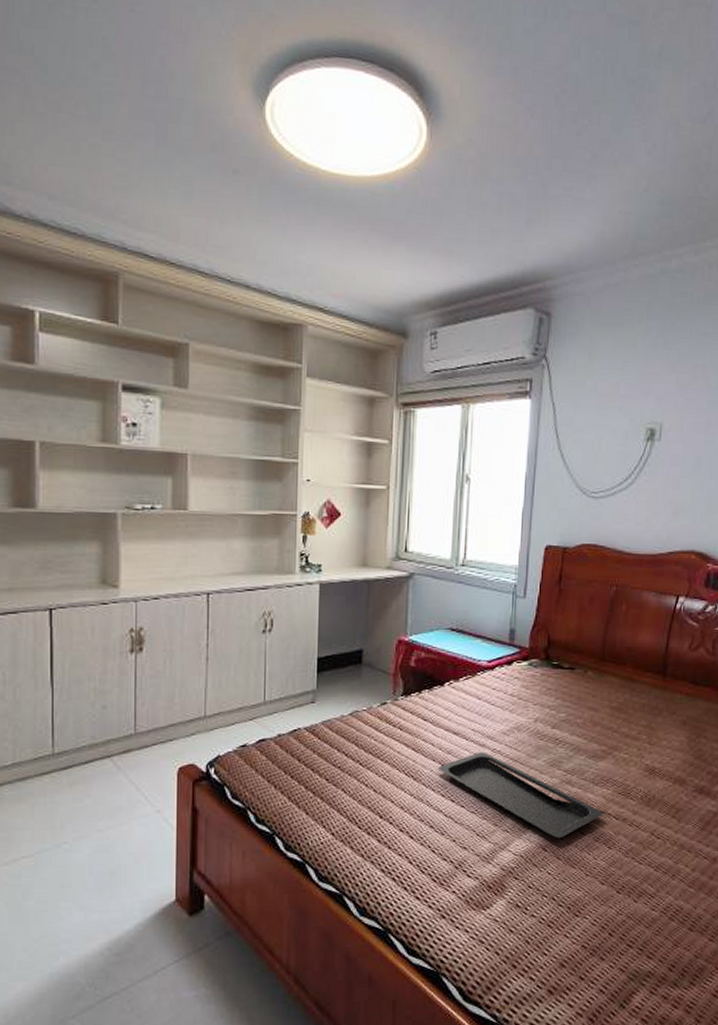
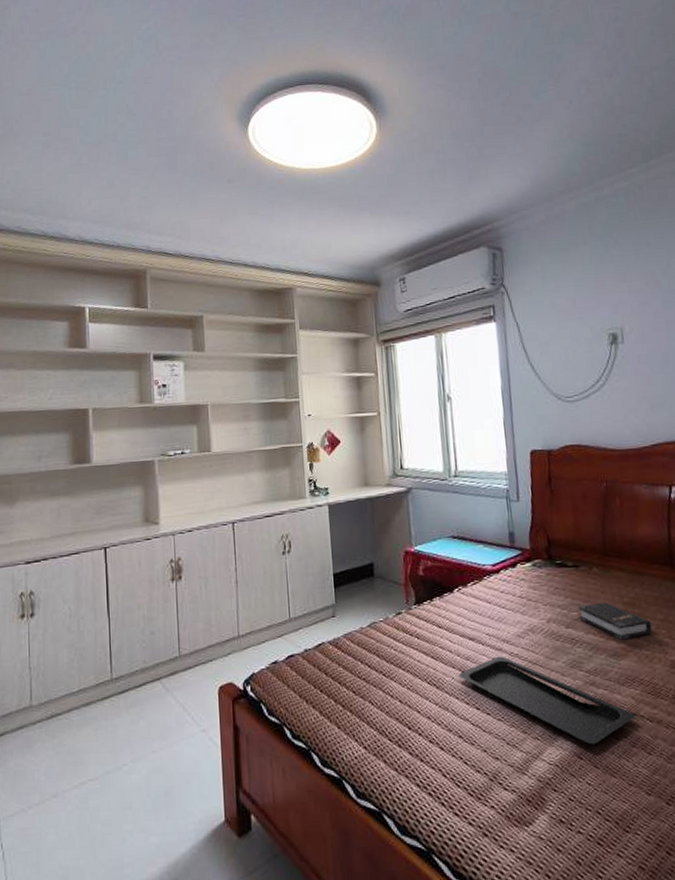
hardback book: none [566,706,634,743] -> present [578,602,652,640]

